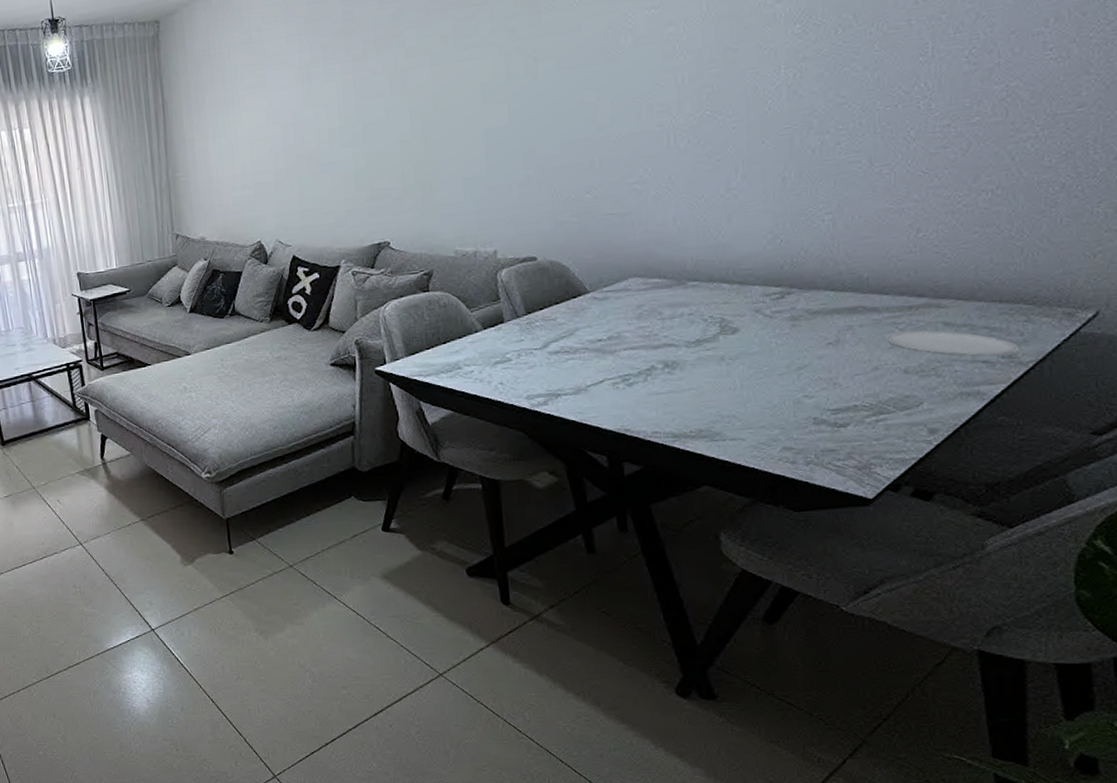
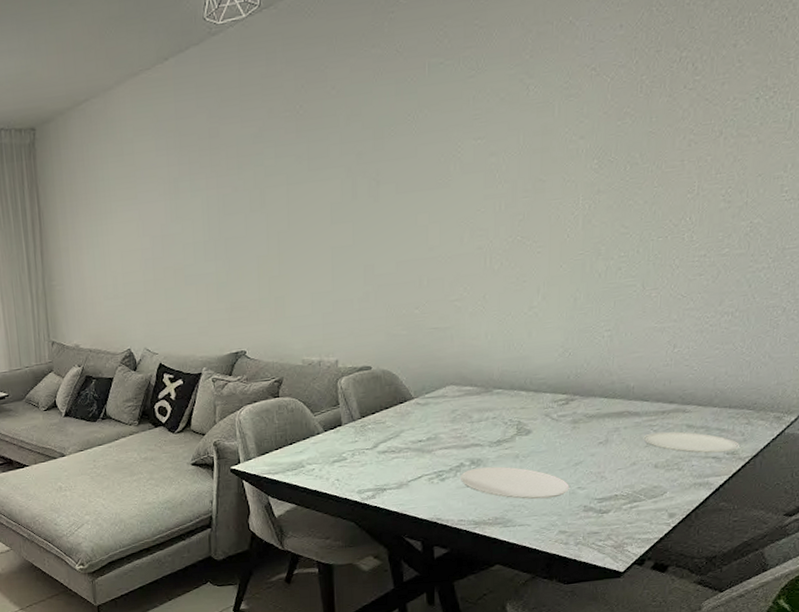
plate: none [651,370,793,409] -> present [460,466,569,500]

